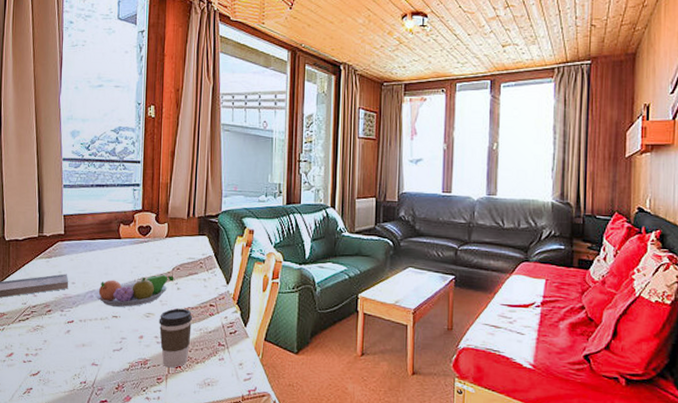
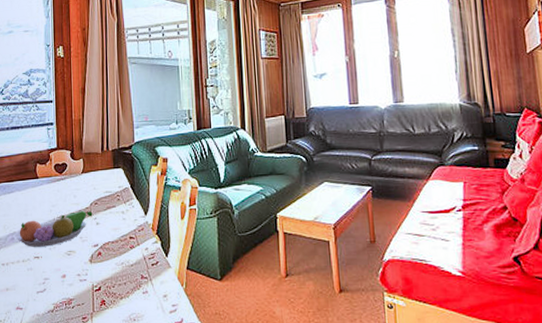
coffee cup: present [159,308,193,368] -> none [80,244,114,306]

